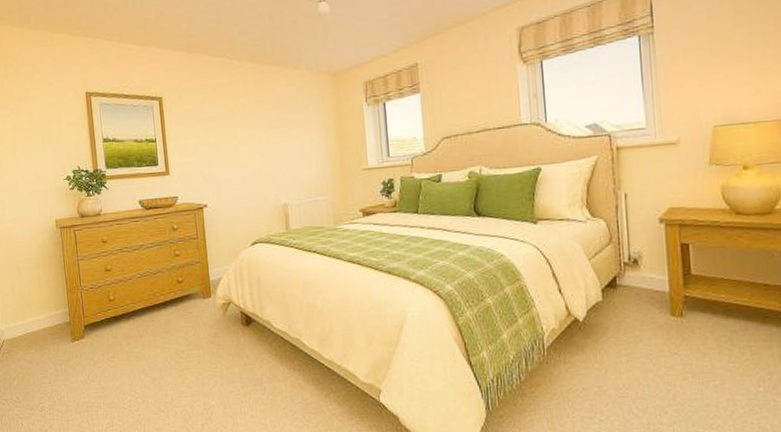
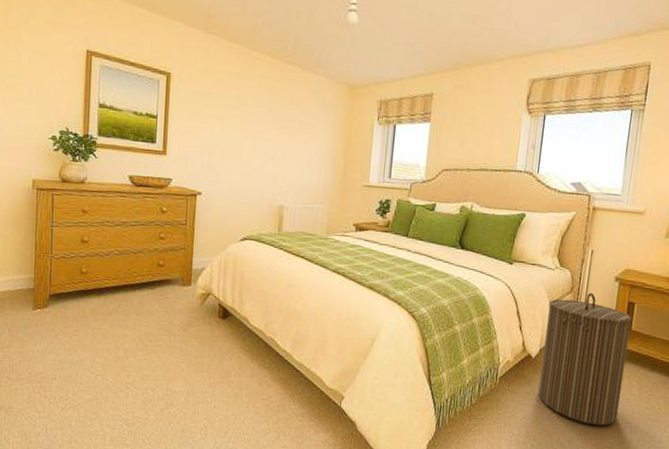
laundry hamper: none [587,240,697,389] -> present [538,292,632,426]

